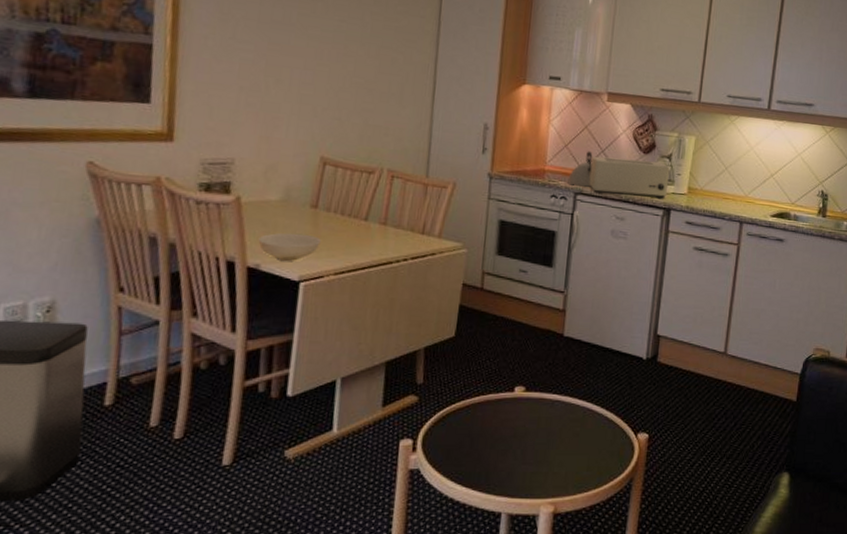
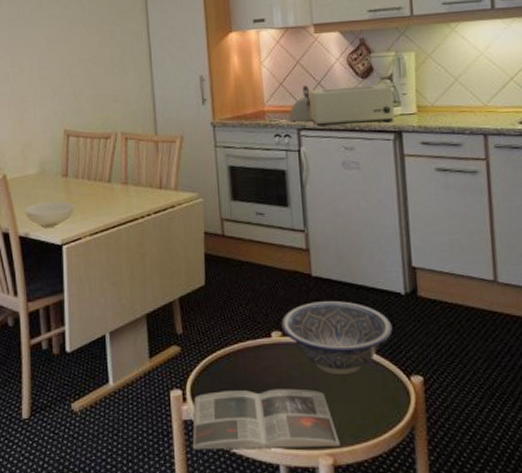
magazine: none [415,441,563,499] -> present [192,388,340,450]
decorative bowl: none [526,360,630,430] -> present [281,300,393,374]

